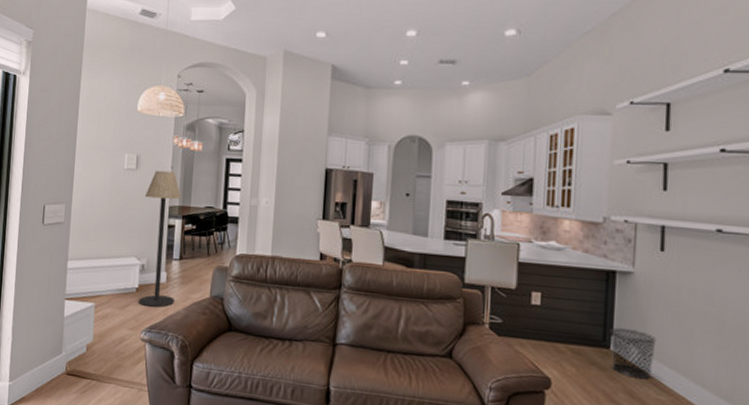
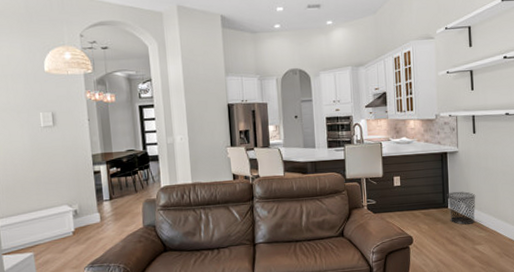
floor lamp: present [138,170,181,308] -> none [67,123,111,247]

